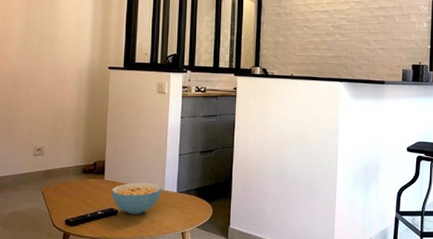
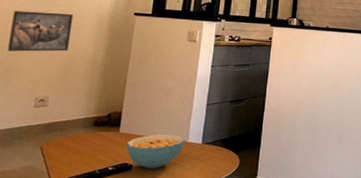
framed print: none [8,68,58,106] -> present [7,10,74,52]

